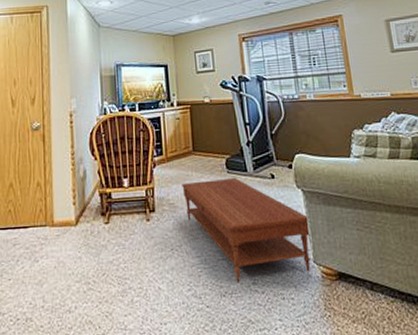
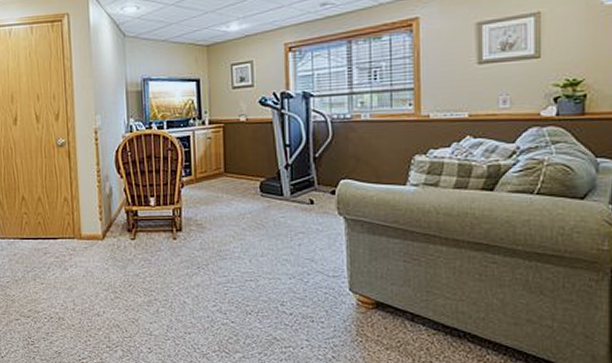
coffee table: present [182,177,310,283] -> none [211,201,350,304]

